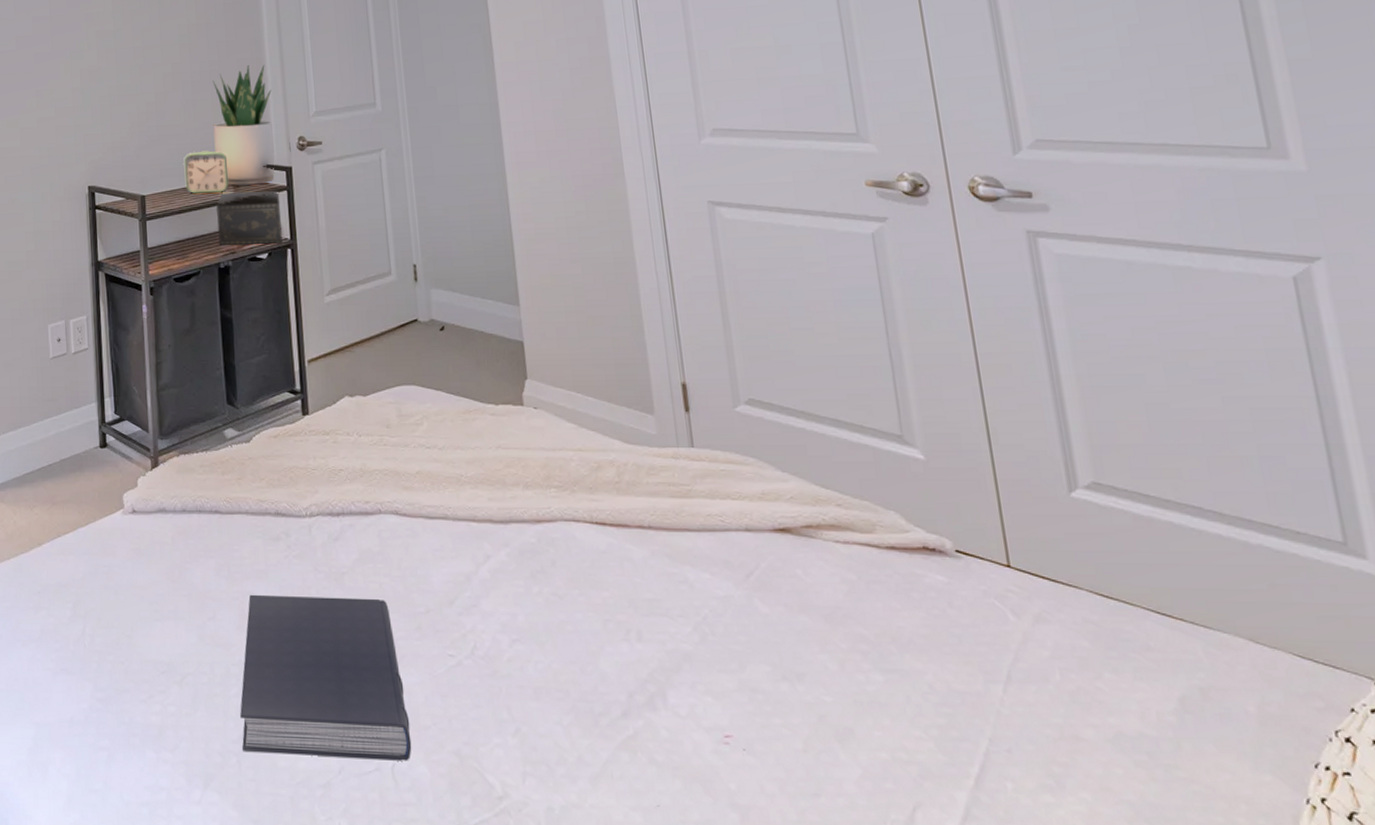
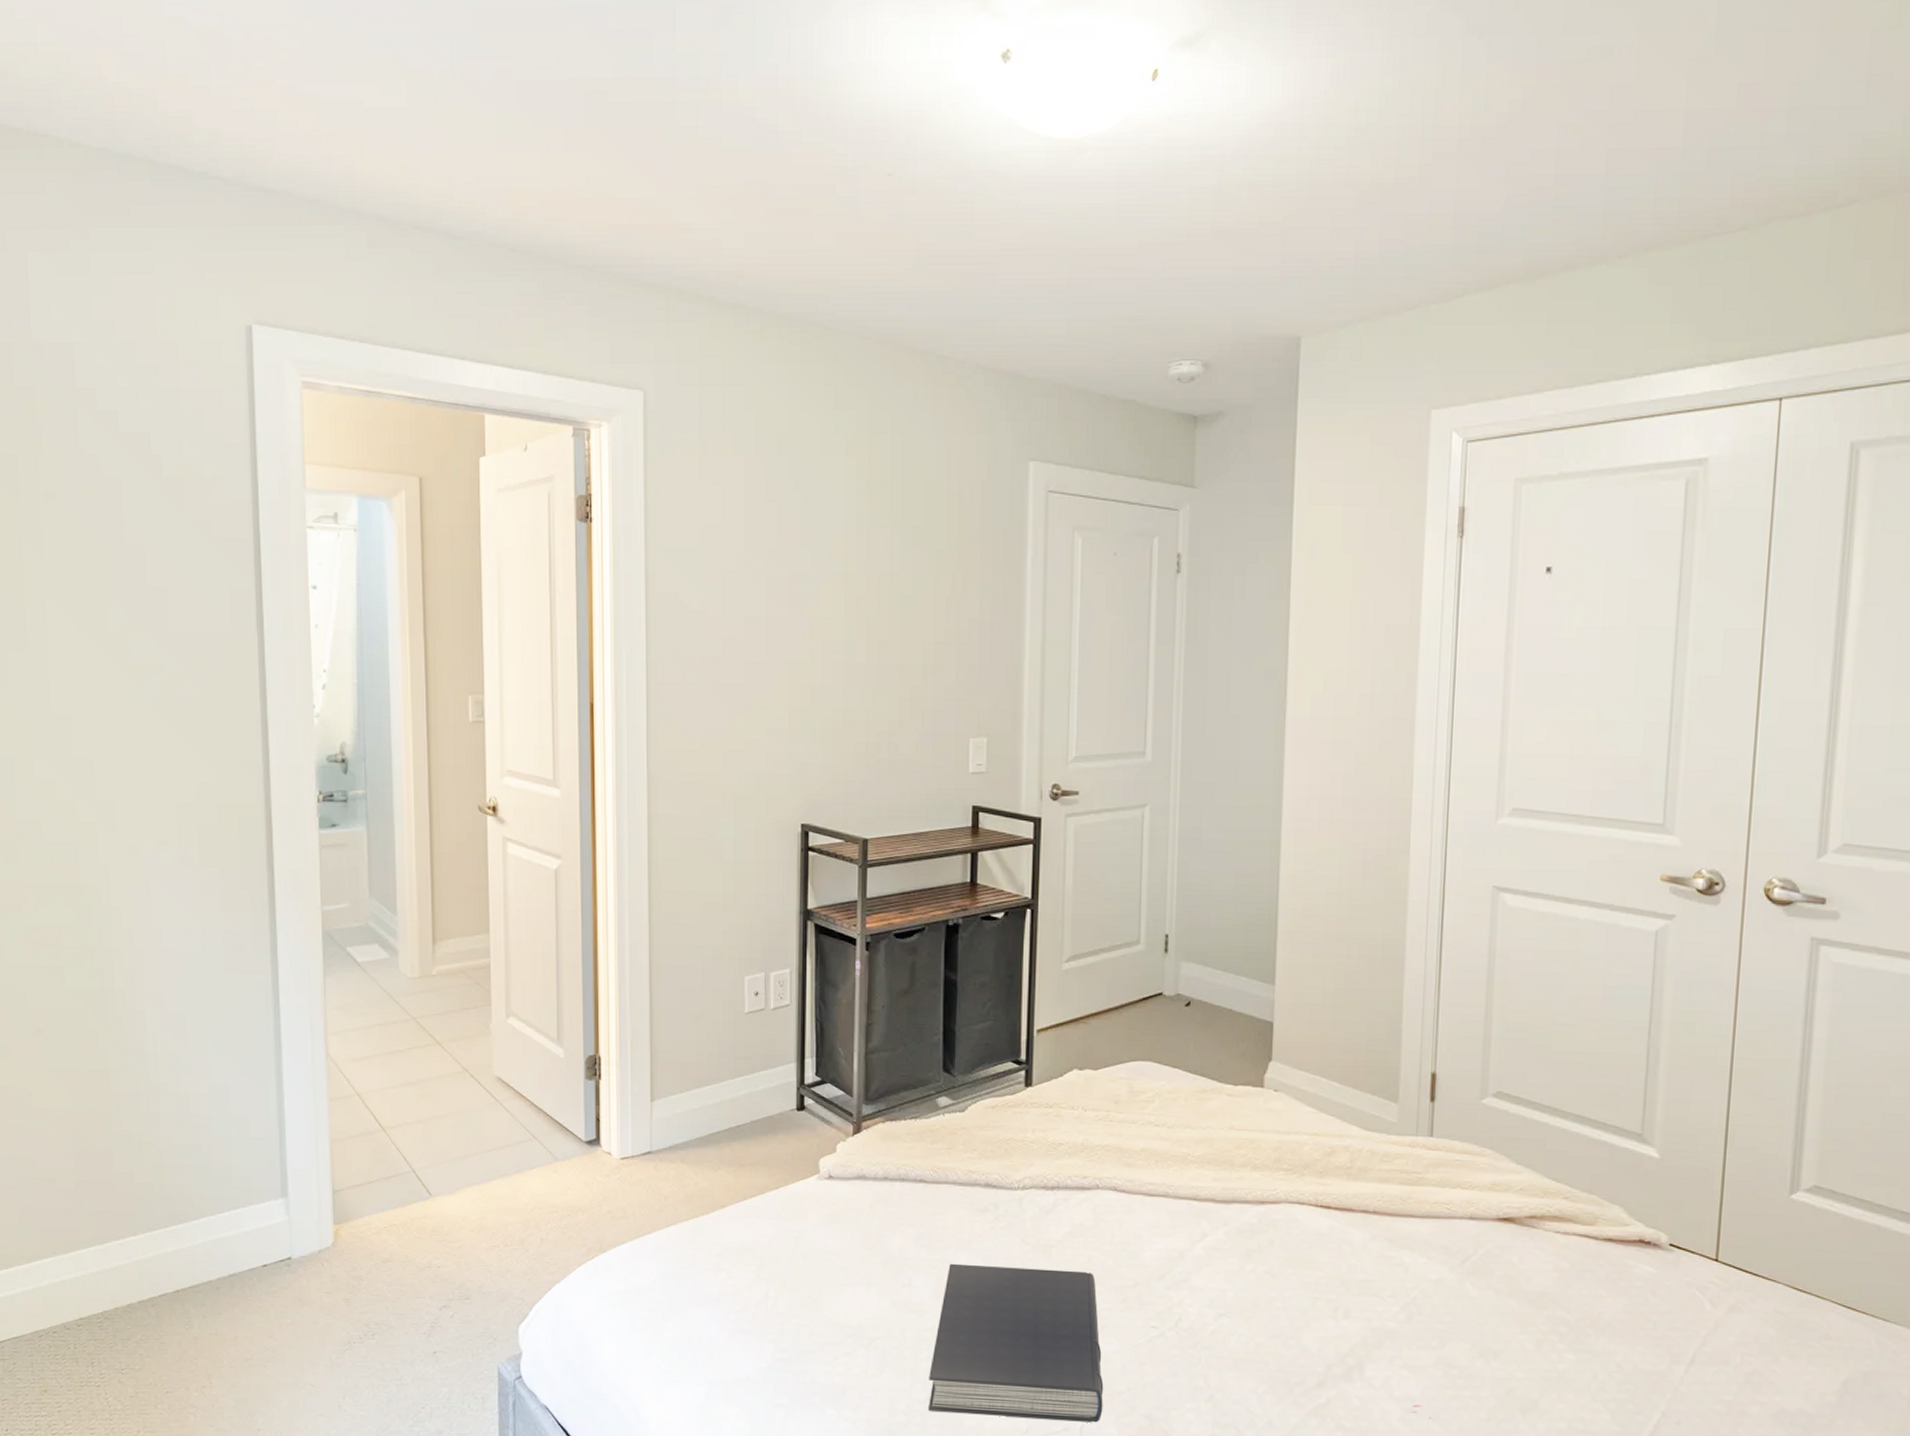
alarm clock: present [184,151,229,193] -> none [916,793,968,841]
planter: present [212,64,275,186] -> none [954,696,1027,835]
decorative box: present [216,191,282,245] -> none [950,843,1024,902]

